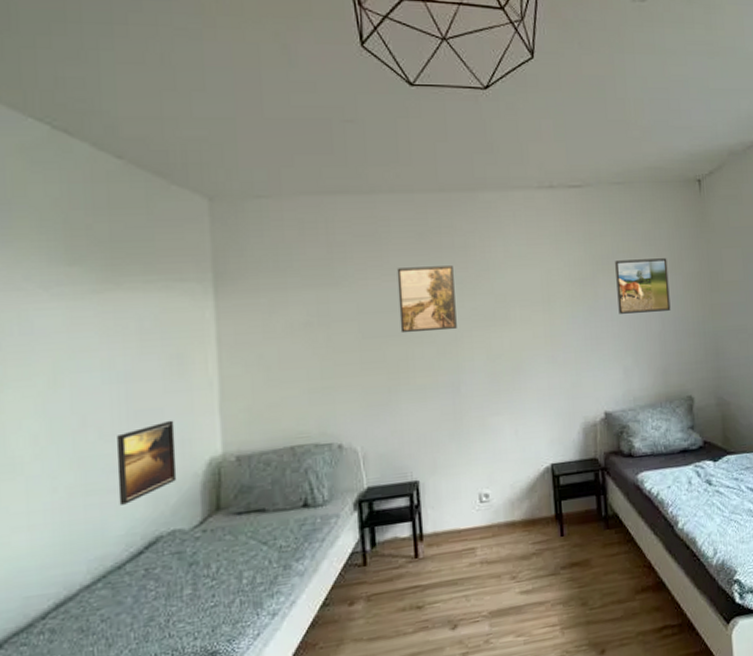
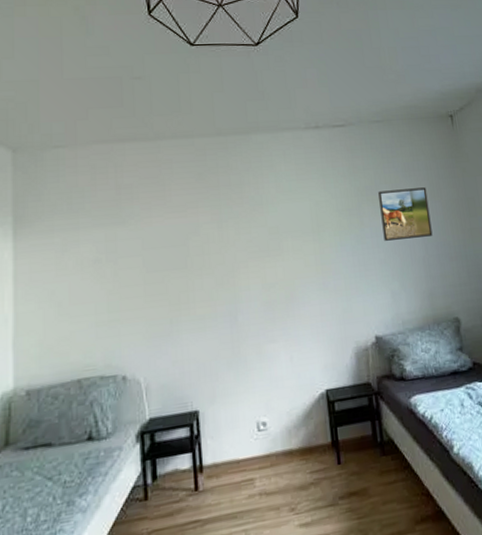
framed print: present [396,265,457,334] -> none [178,202,234,267]

